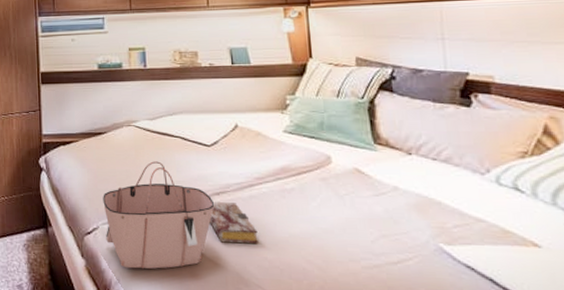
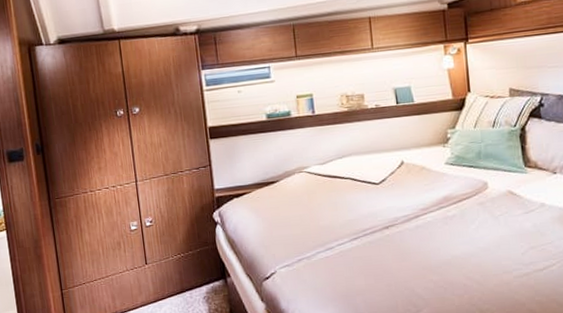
tote bag: present [103,161,214,269] -> none [278,203,384,306]
book: present [209,202,258,244] -> none [380,234,425,271]

